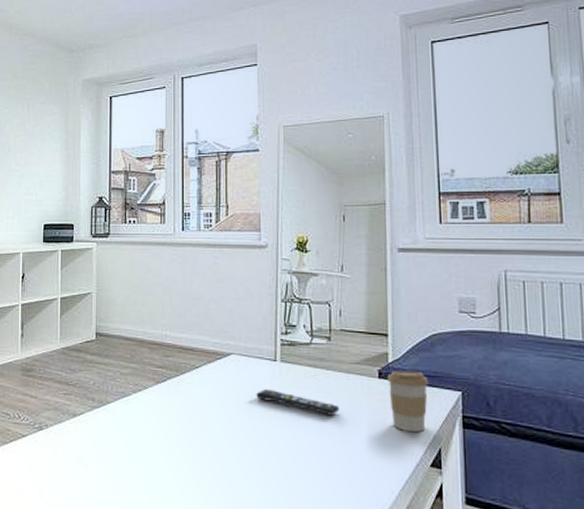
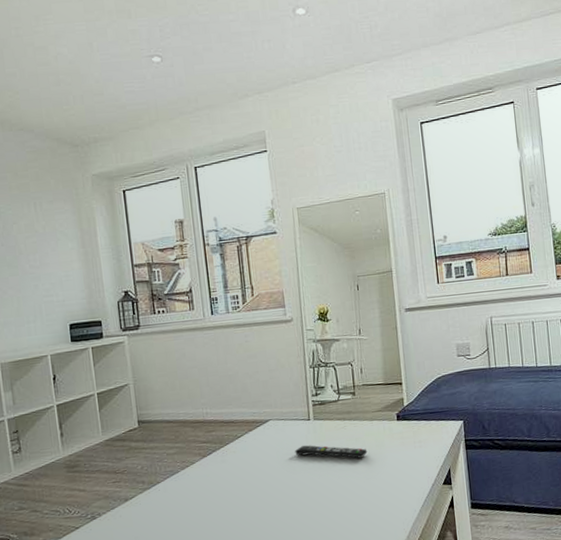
coffee cup: present [387,370,429,433] -> none [404,409,438,460]

